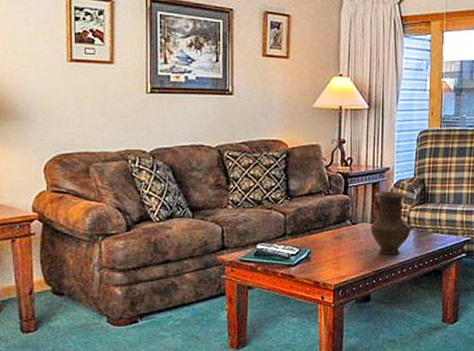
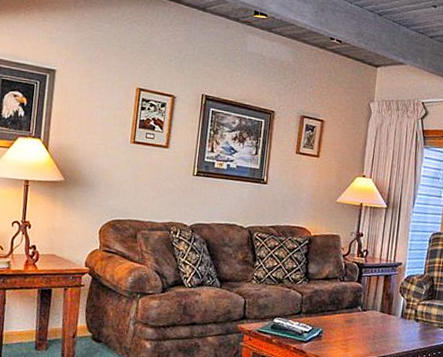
vase: present [371,191,411,255] -> none [379,283,418,344]

